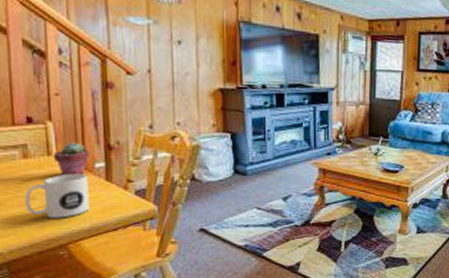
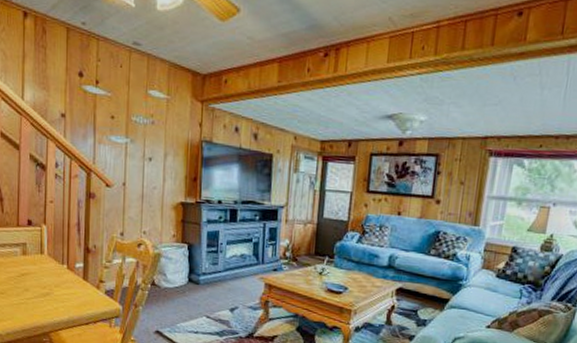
mug: present [25,173,90,218] -> none [21,271,70,309]
potted succulent: present [52,142,90,176] -> none [44,244,72,273]

